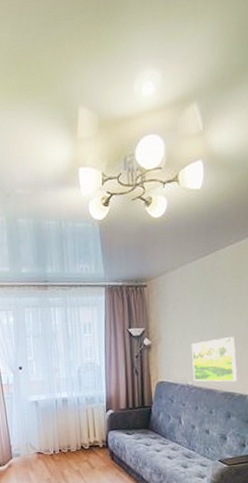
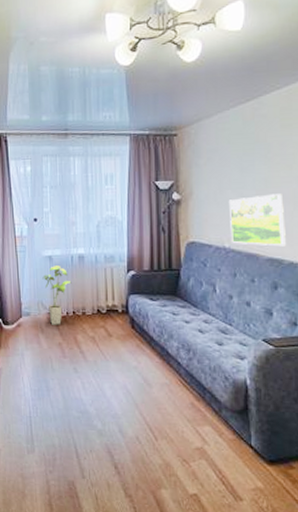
house plant: none [30,409,57,463] -> present [42,266,72,325]

